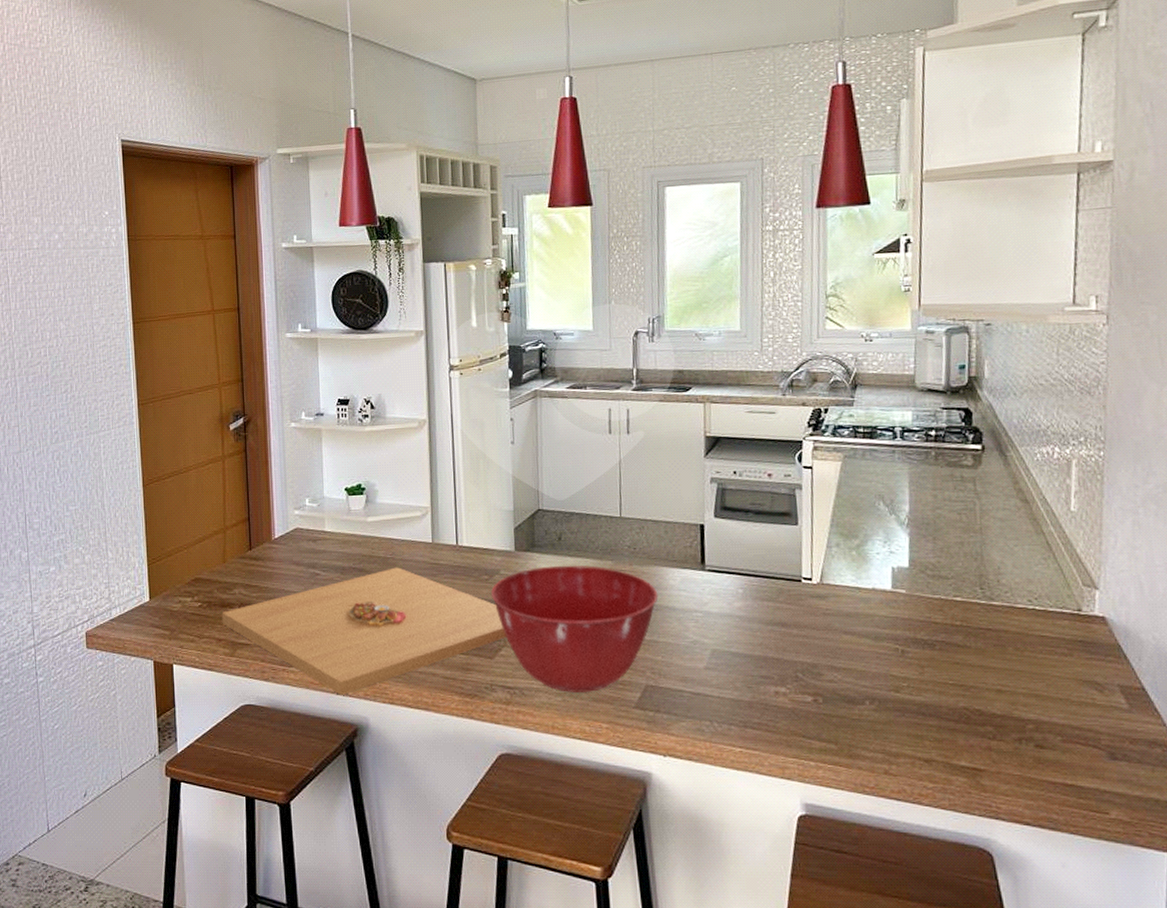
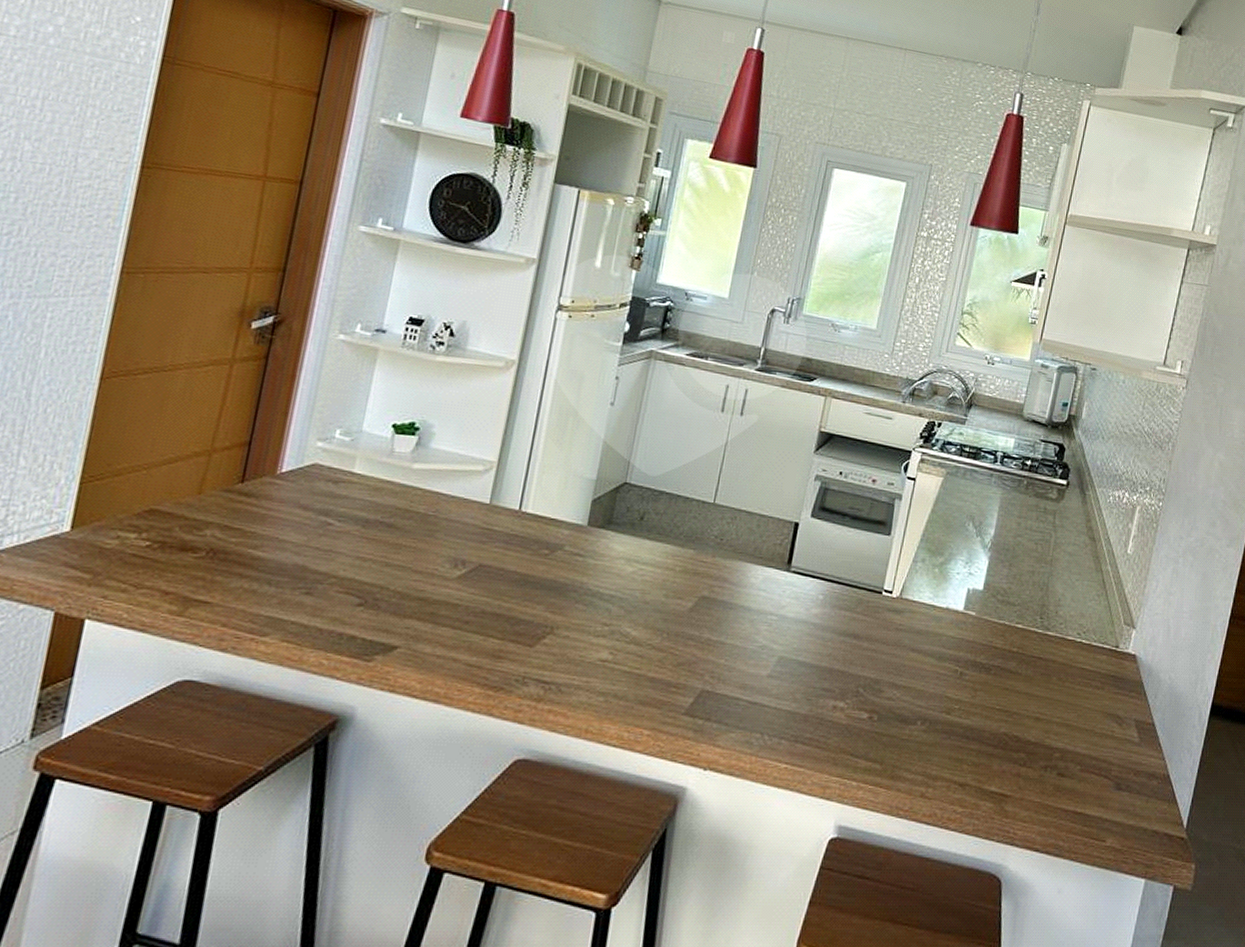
platter: present [221,567,506,695] -> none [175,527,555,677]
mixing bowl: present [490,565,659,694] -> none [547,547,736,694]

